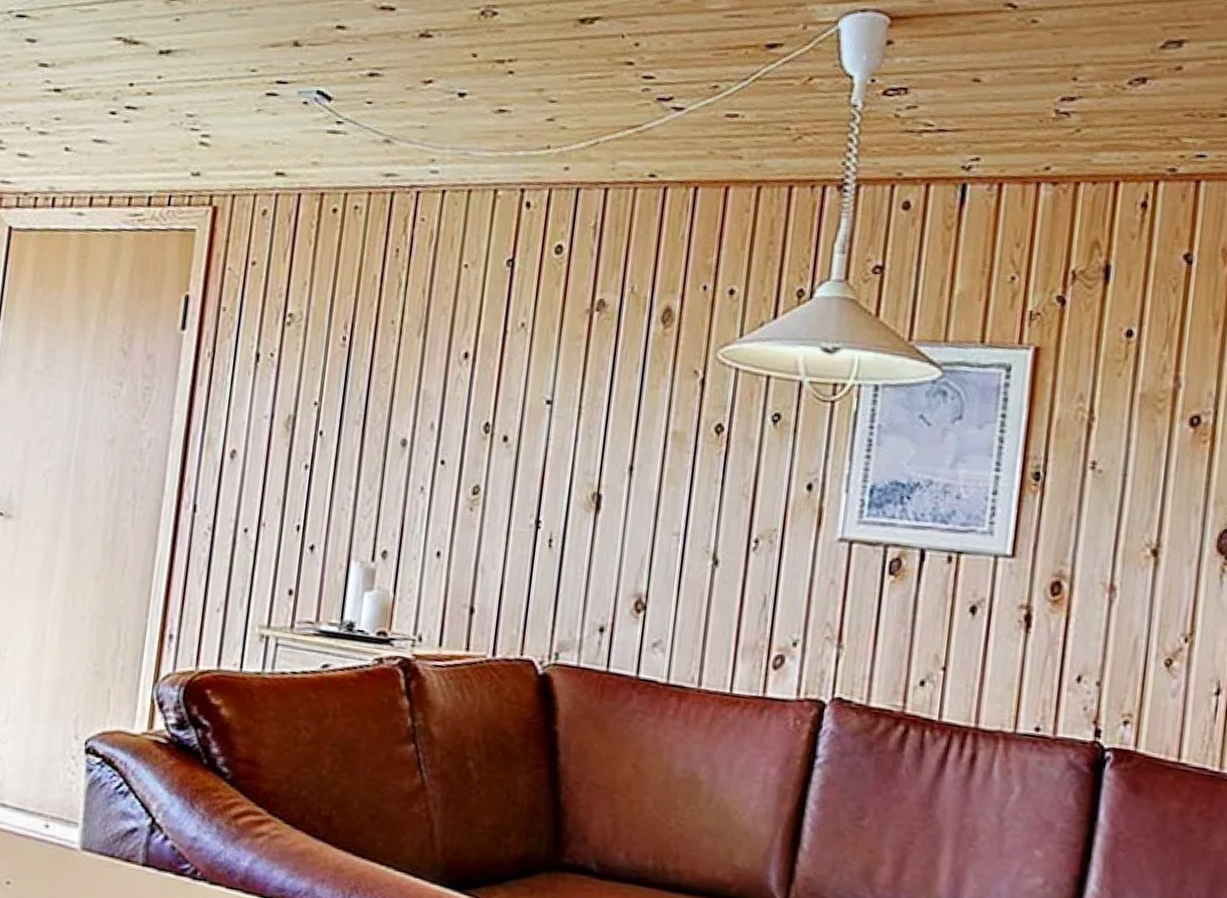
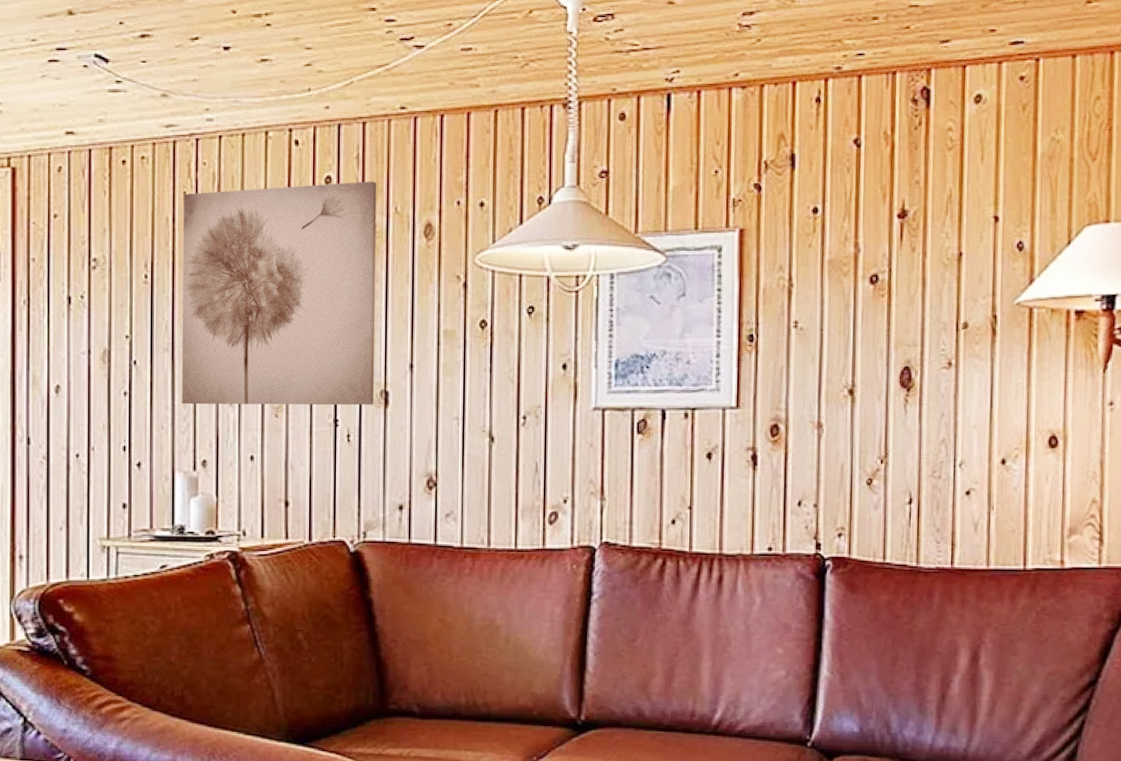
wall art: none [367,251,614,509] -> present [181,181,377,406]

